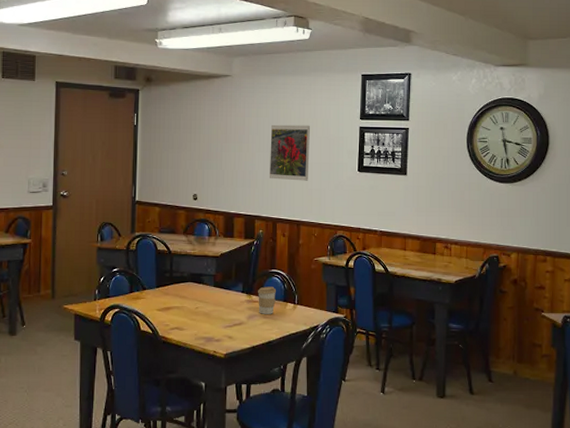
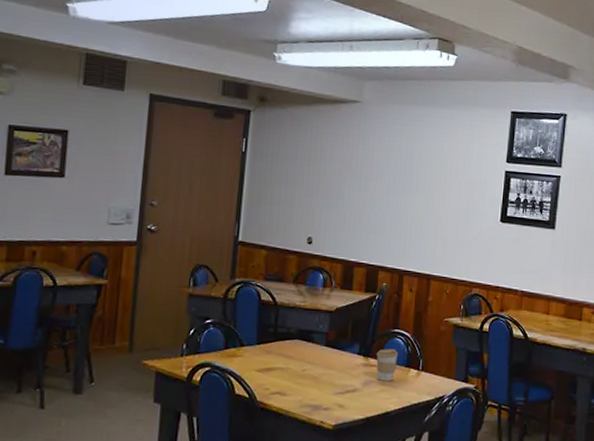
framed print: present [269,124,310,181] -> none [397,161,449,229]

